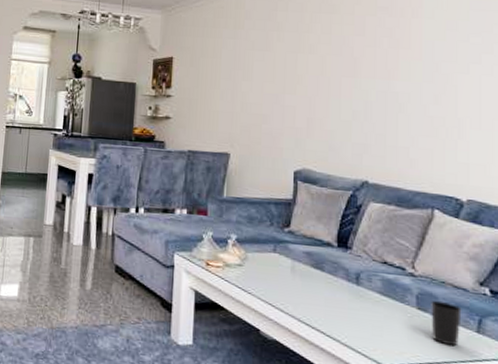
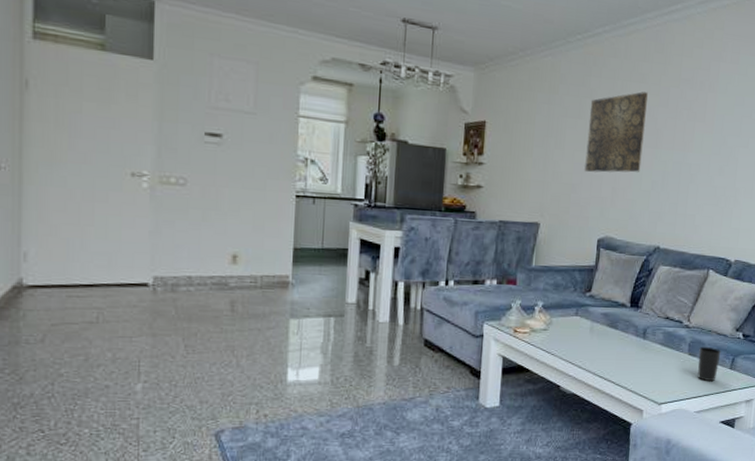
wall art: none [275,22,341,103] -> present [584,91,648,173]

